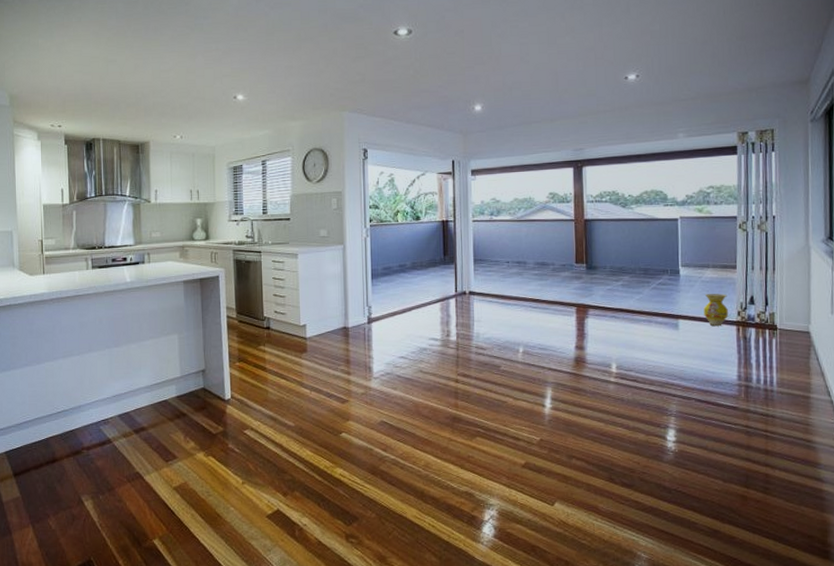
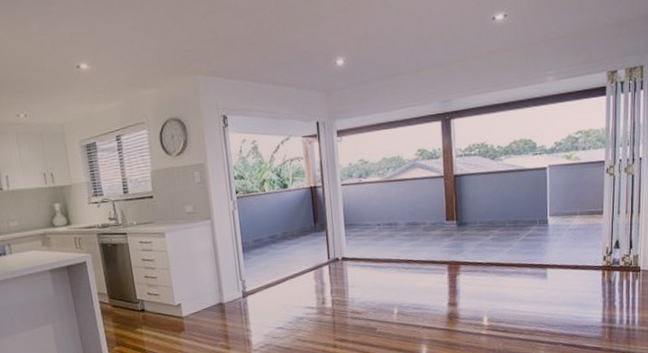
vase: present [704,293,728,327] -> none [571,240,594,273]

